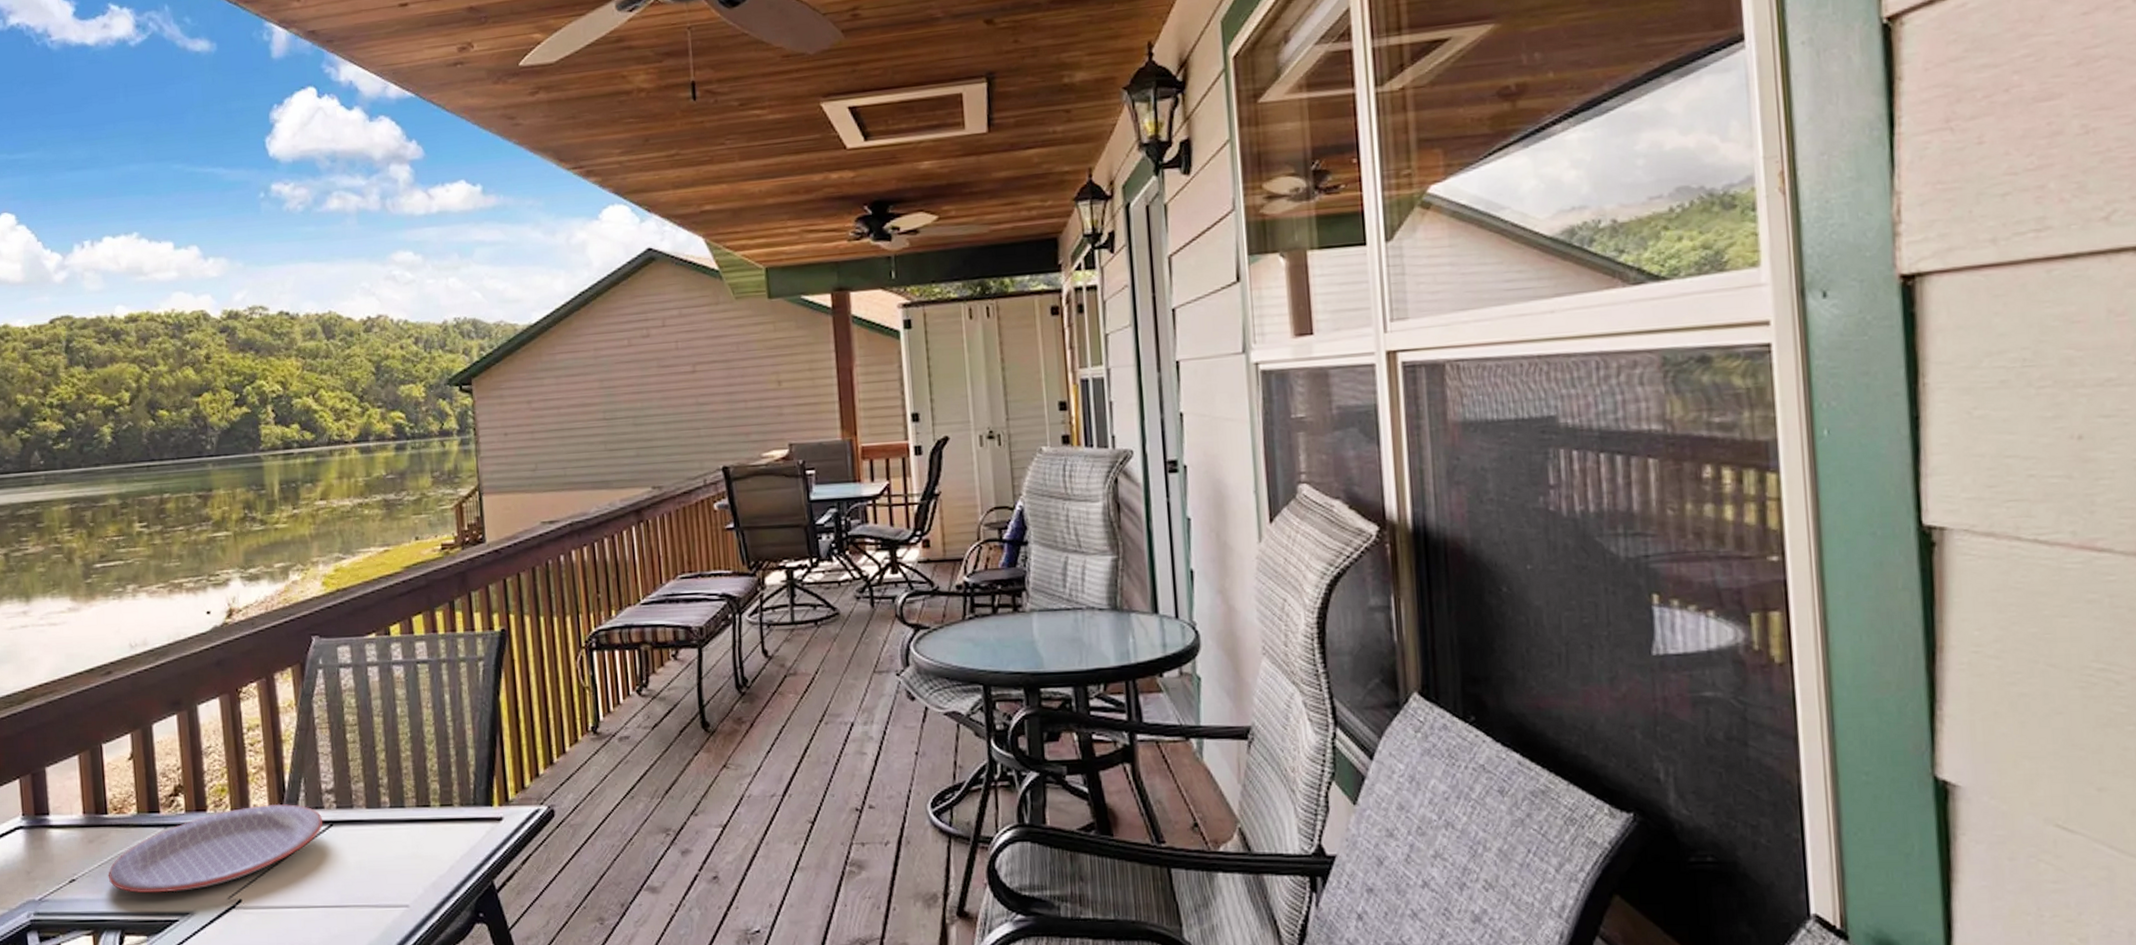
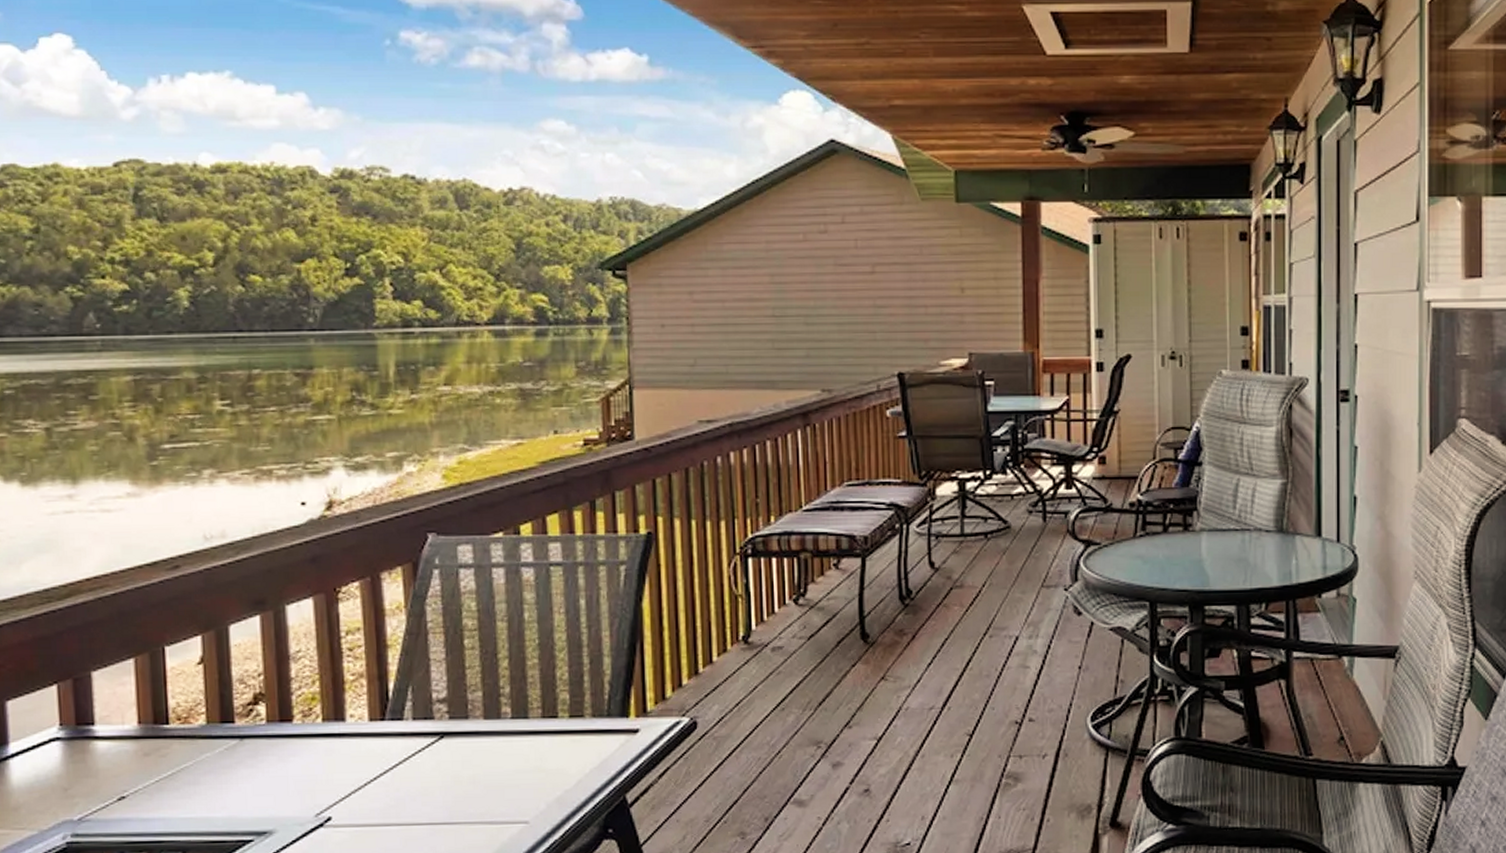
plate: present [108,803,323,893] -> none [167,713,432,811]

